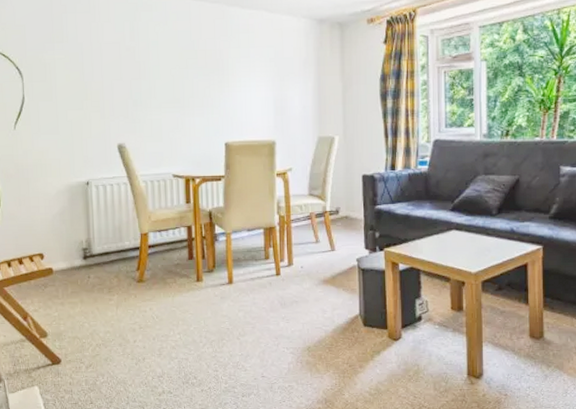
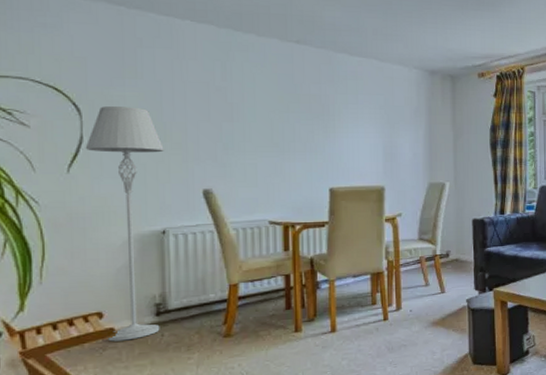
floor lamp: none [26,69,87,280] -> present [85,106,164,342]

